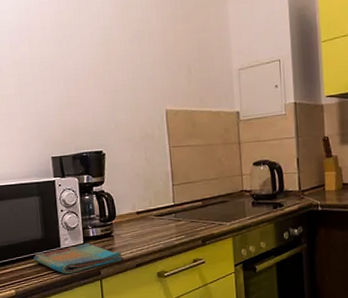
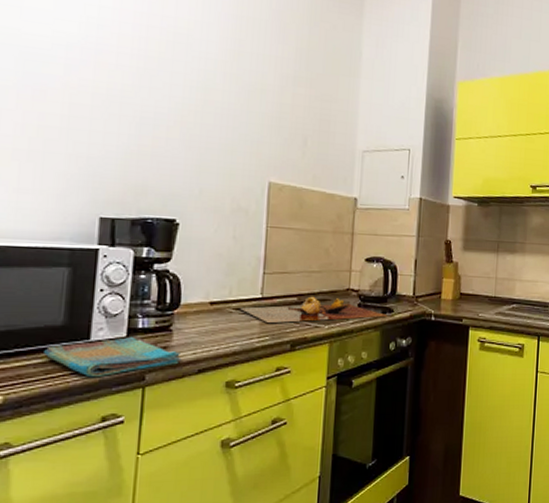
cutting board: none [159,199,279,224] -> present [240,296,388,323]

